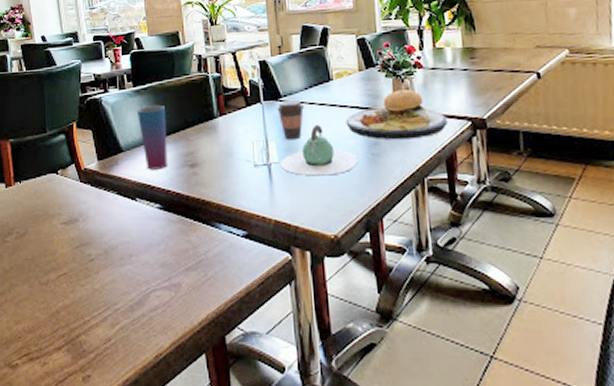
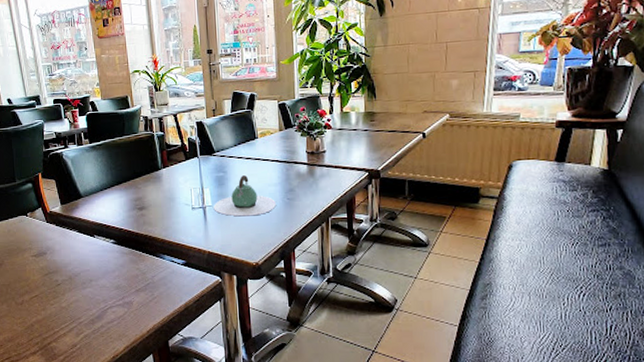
cup: present [136,104,168,170] -> none [93,158,120,212]
coffee cup: present [277,99,305,140] -> none [211,154,234,188]
plate: present [346,78,448,140] -> none [267,137,350,187]

